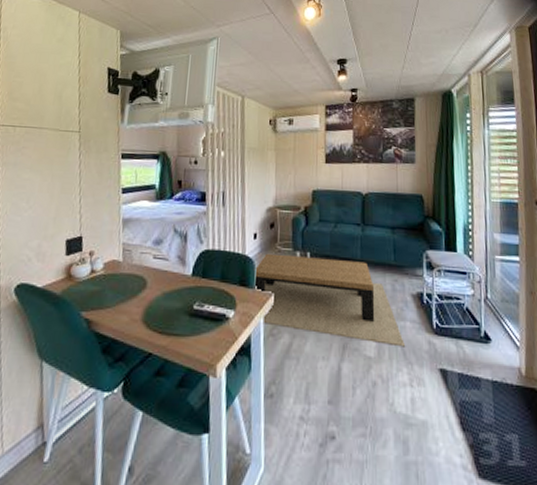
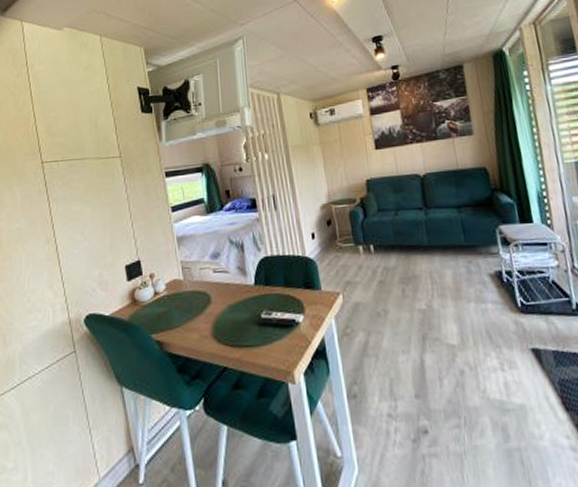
coffee table: present [253,253,405,347] -> none [317,247,489,331]

